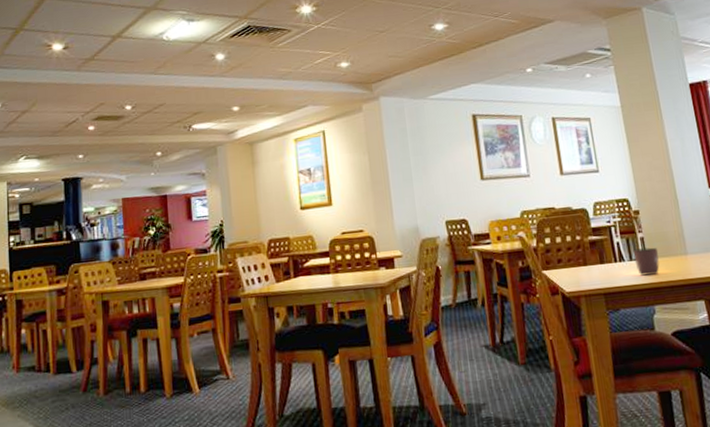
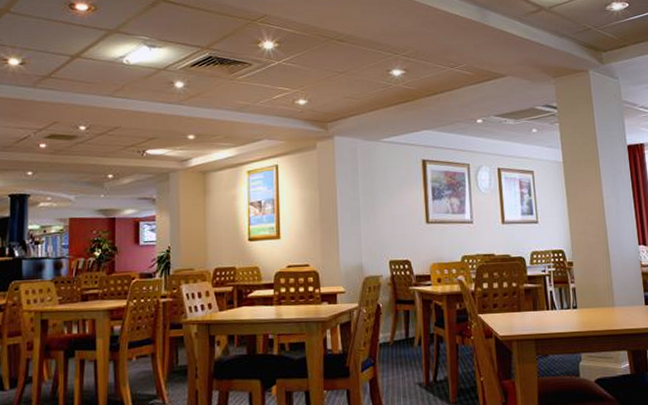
cup: present [633,247,660,276] -> none [564,298,588,325]

